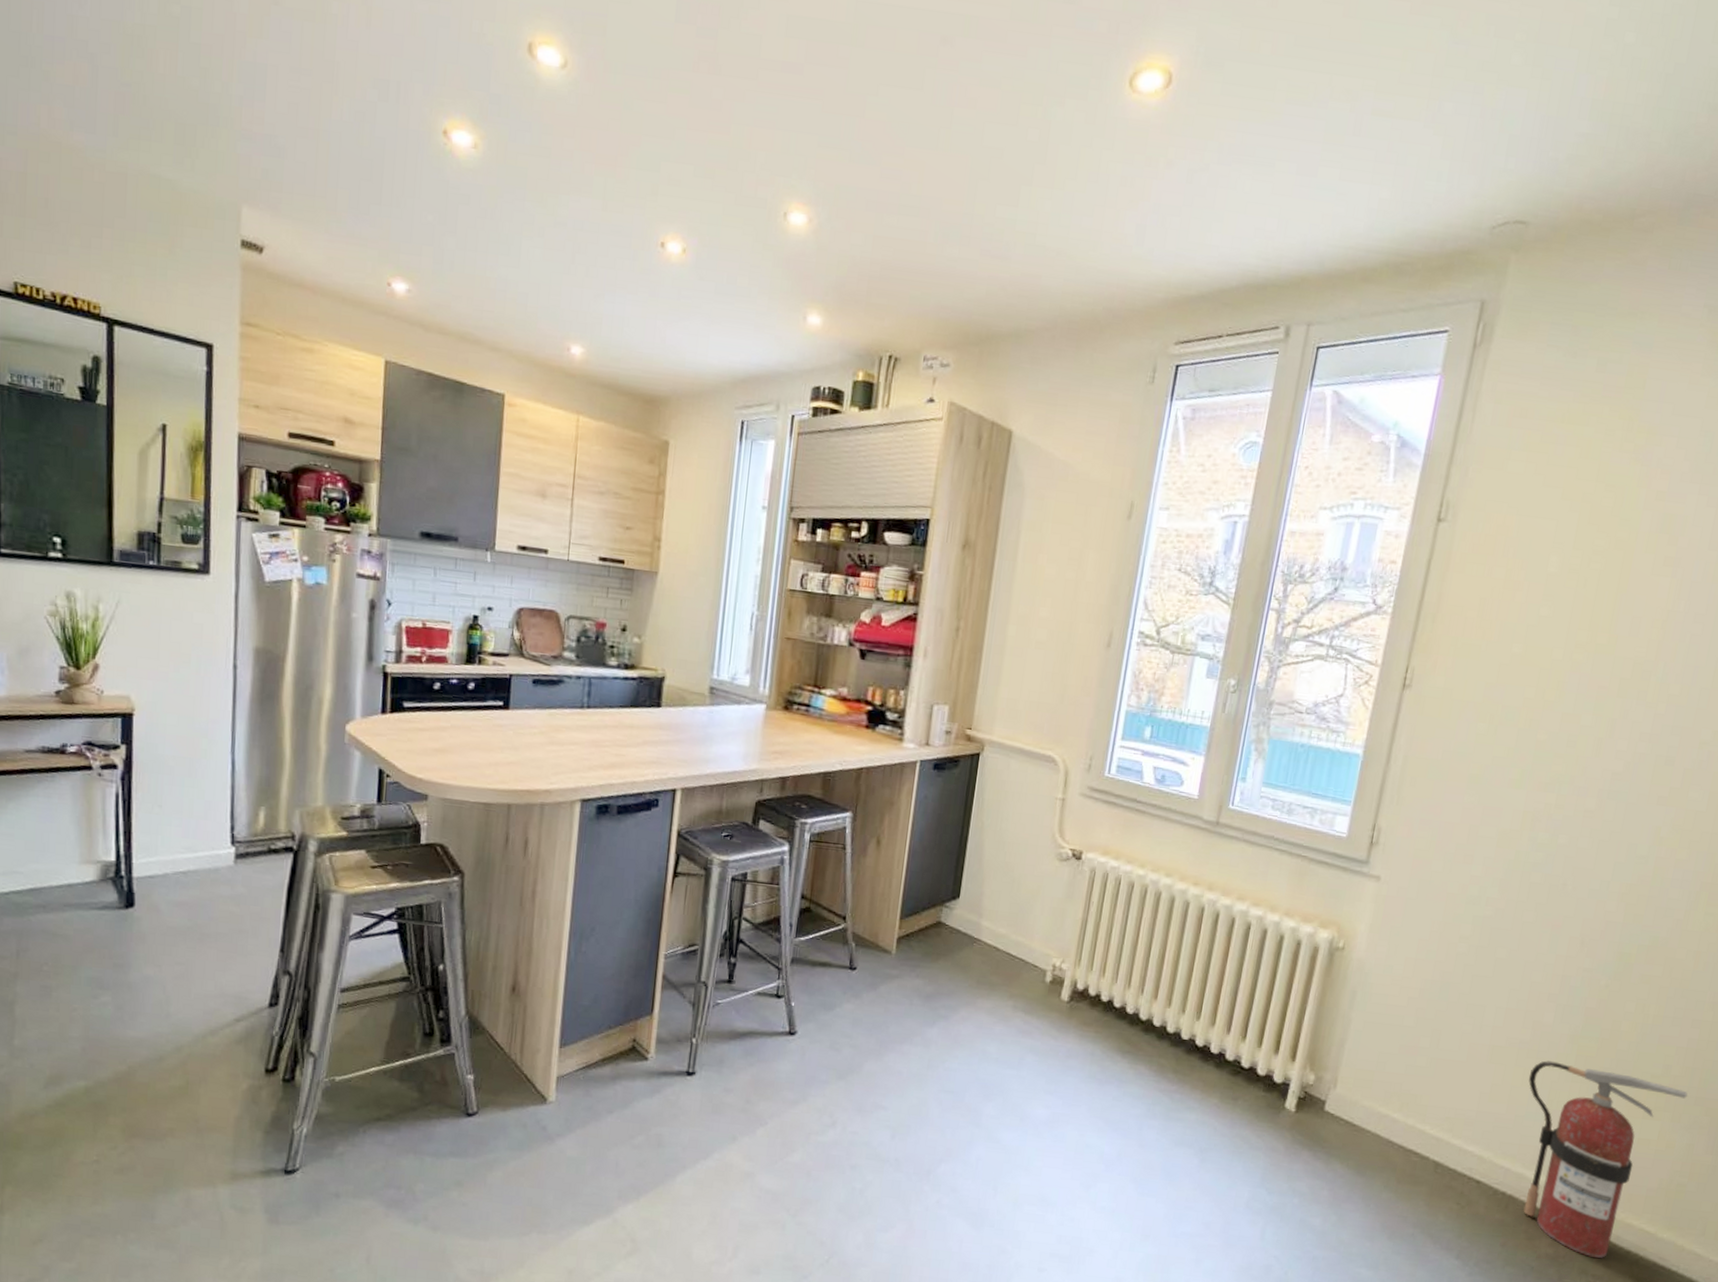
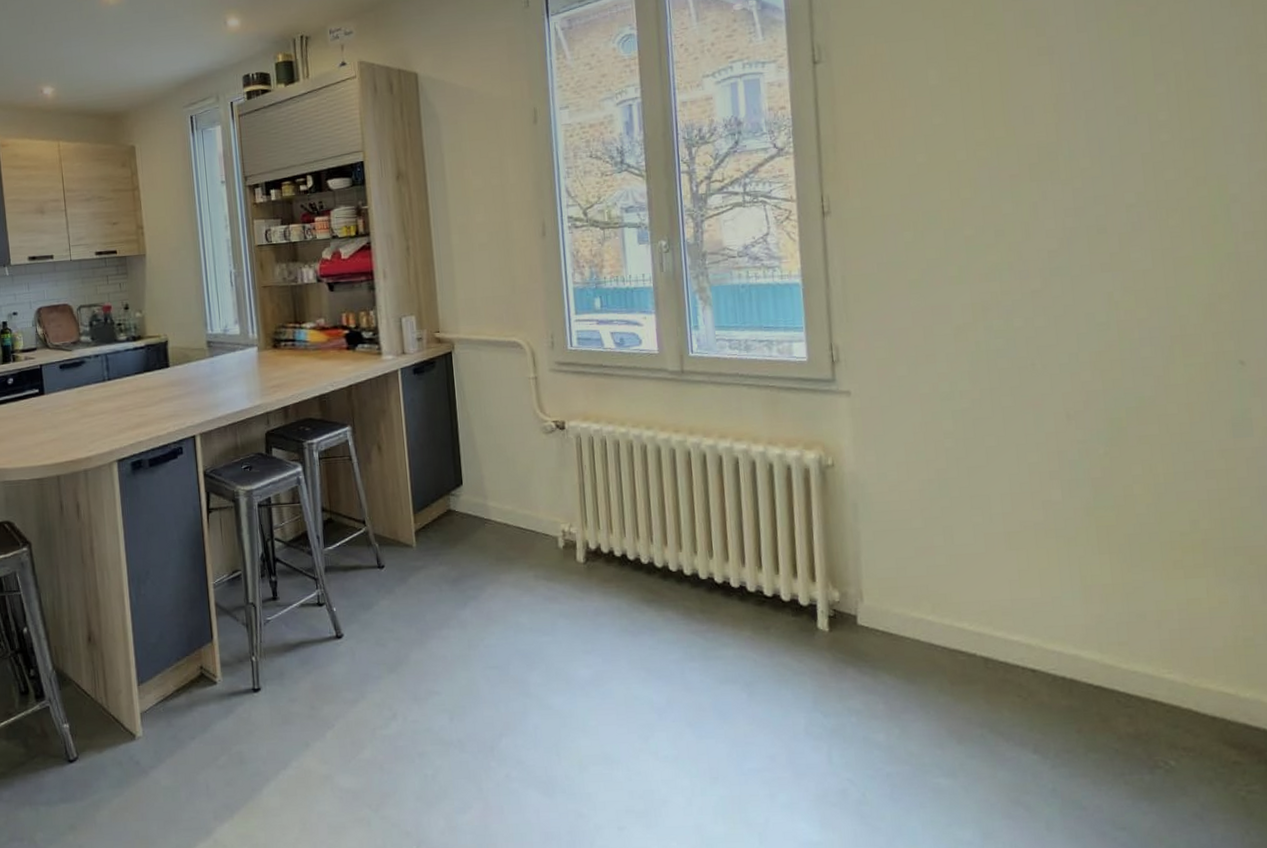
fire extinguisher: present [1523,1060,1688,1259] -> none [1053,537,1225,730]

